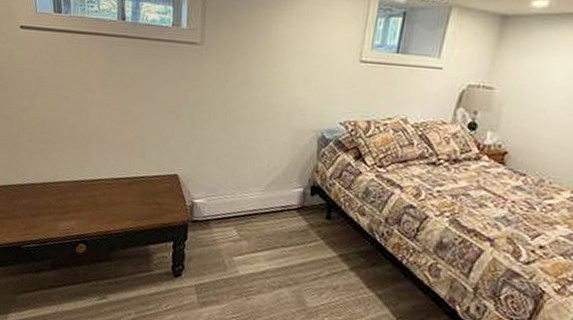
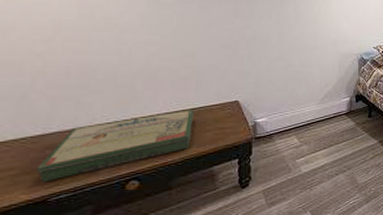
board game: none [17,177,137,230] -> present [37,110,195,183]

